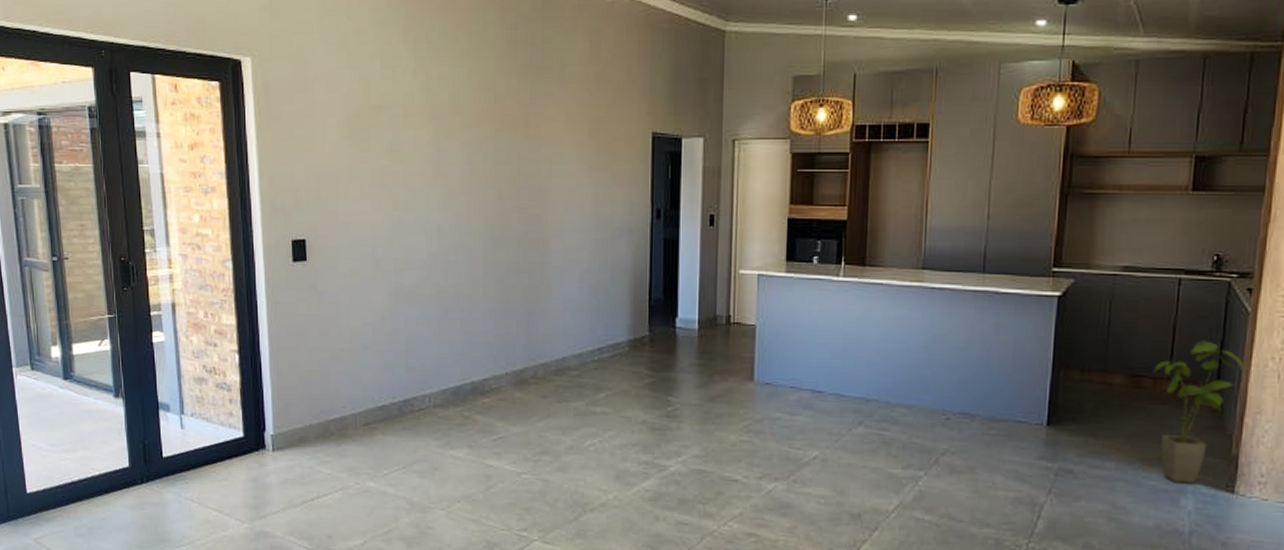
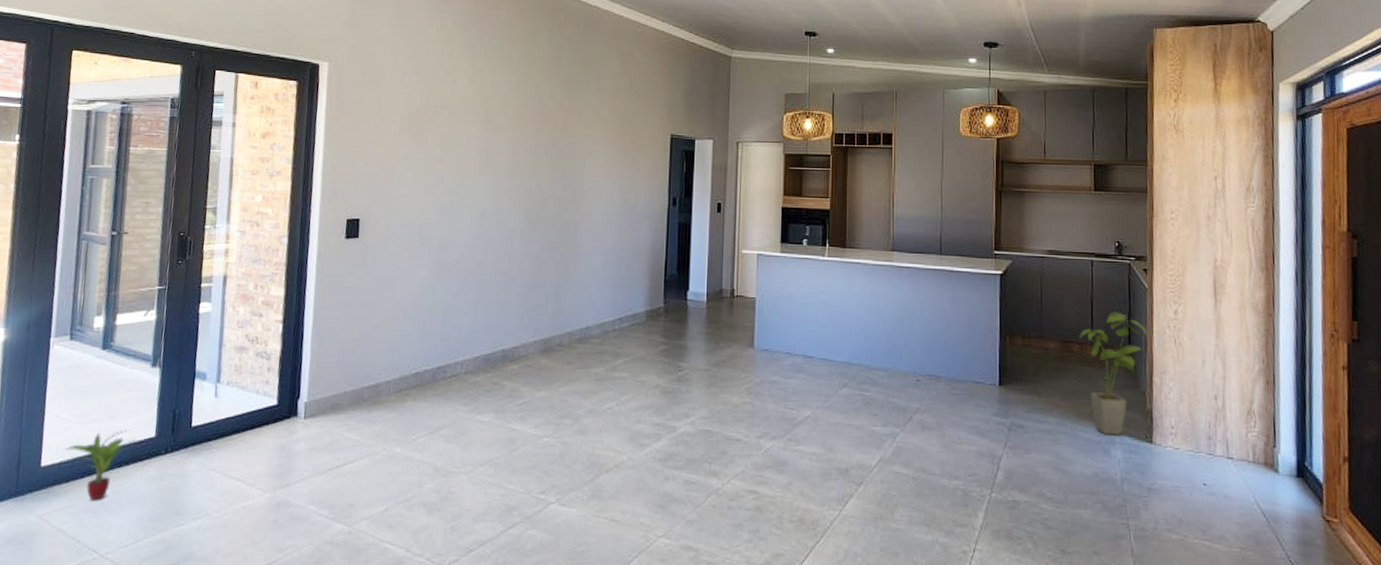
potted plant: none [45,459,114,526] -> present [64,429,139,500]

